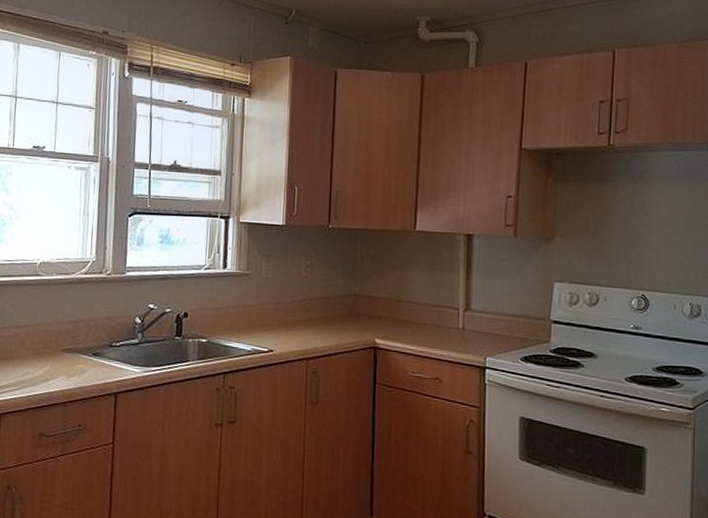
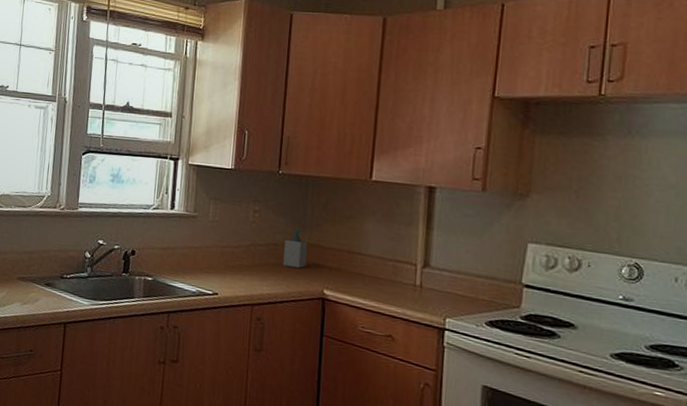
soap bottle: none [336,280,359,320] -> present [283,228,308,269]

